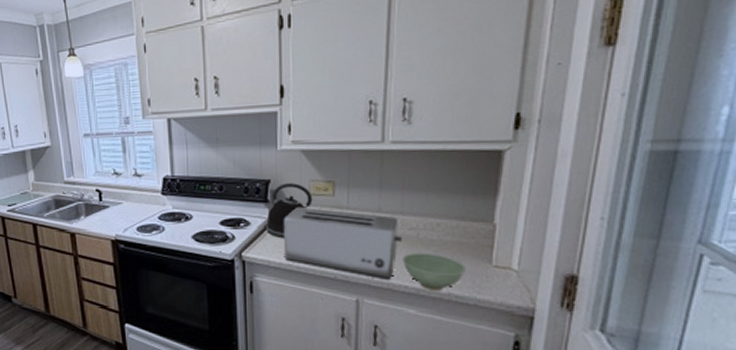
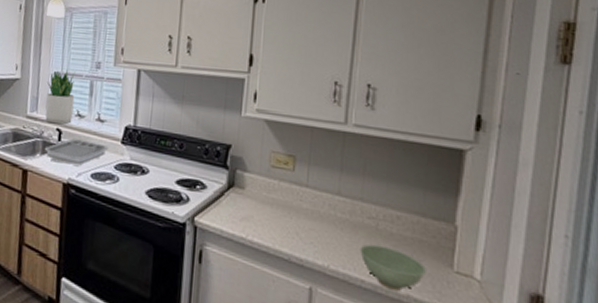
planter: none [77,129,110,185] -> present [45,69,76,125]
dish rack: none [87,196,150,223] -> present [44,138,109,167]
kettle: present [264,183,313,239] -> none [222,150,273,209]
toaster: present [283,206,403,281] -> none [237,177,362,272]

